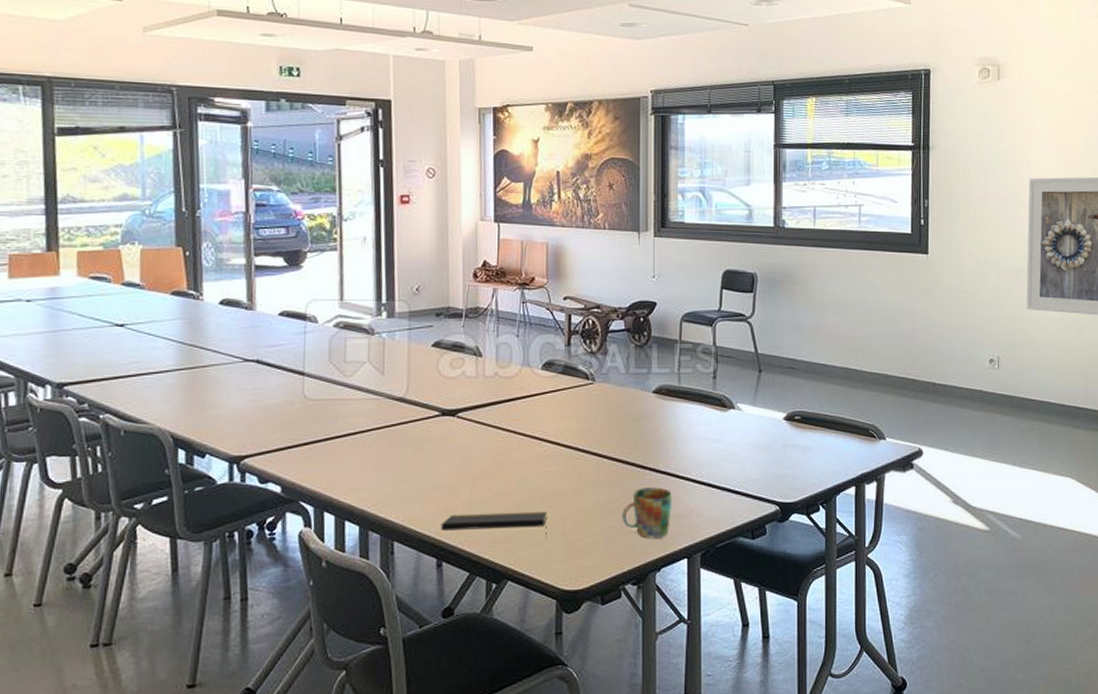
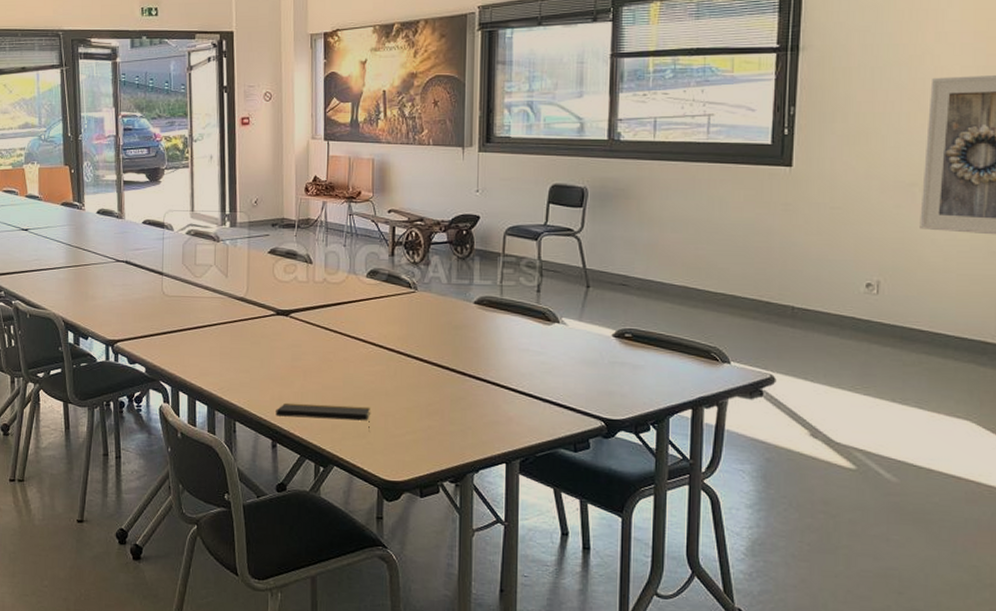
mug: present [622,487,672,539] -> none [441,393,492,442]

